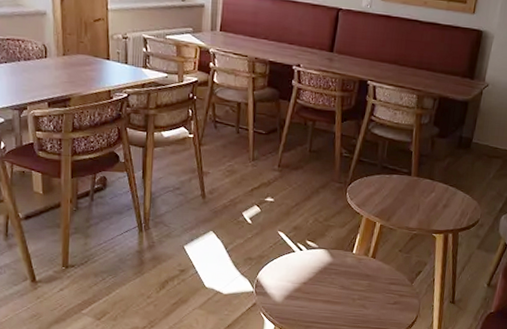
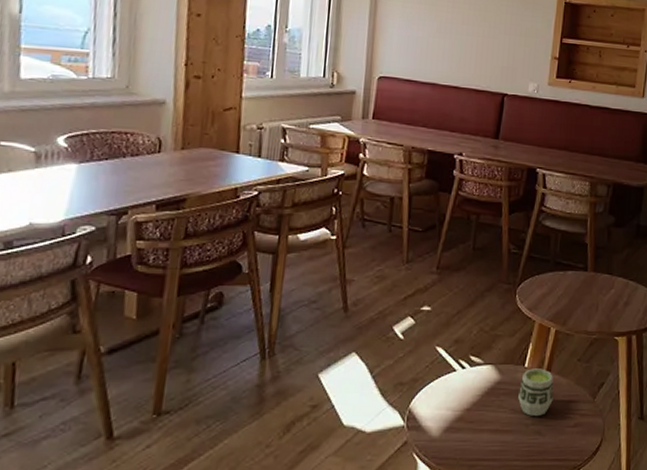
cup: none [347,255,377,293] -> present [518,368,554,416]

